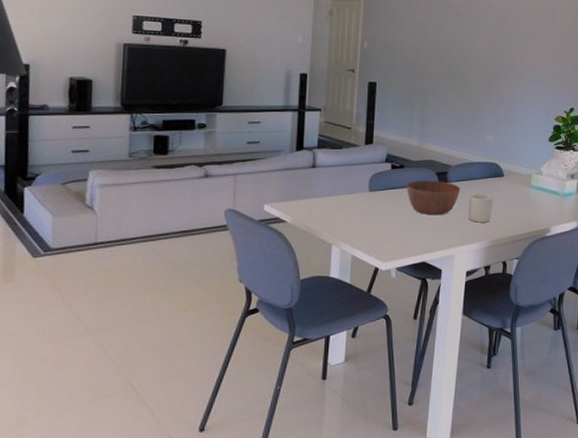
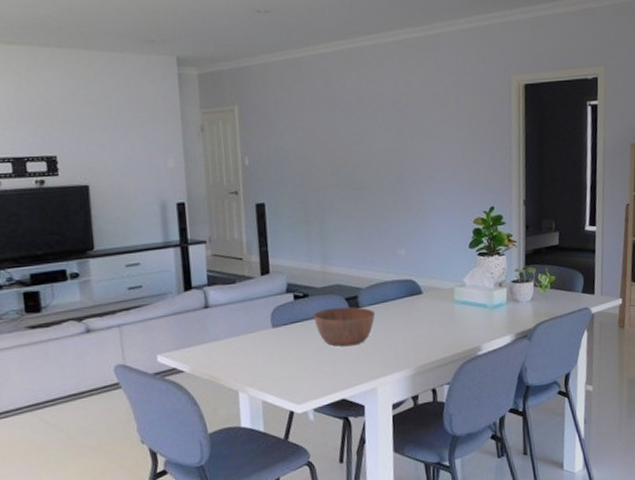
mug: present [468,194,494,223] -> none [386,315,414,349]

